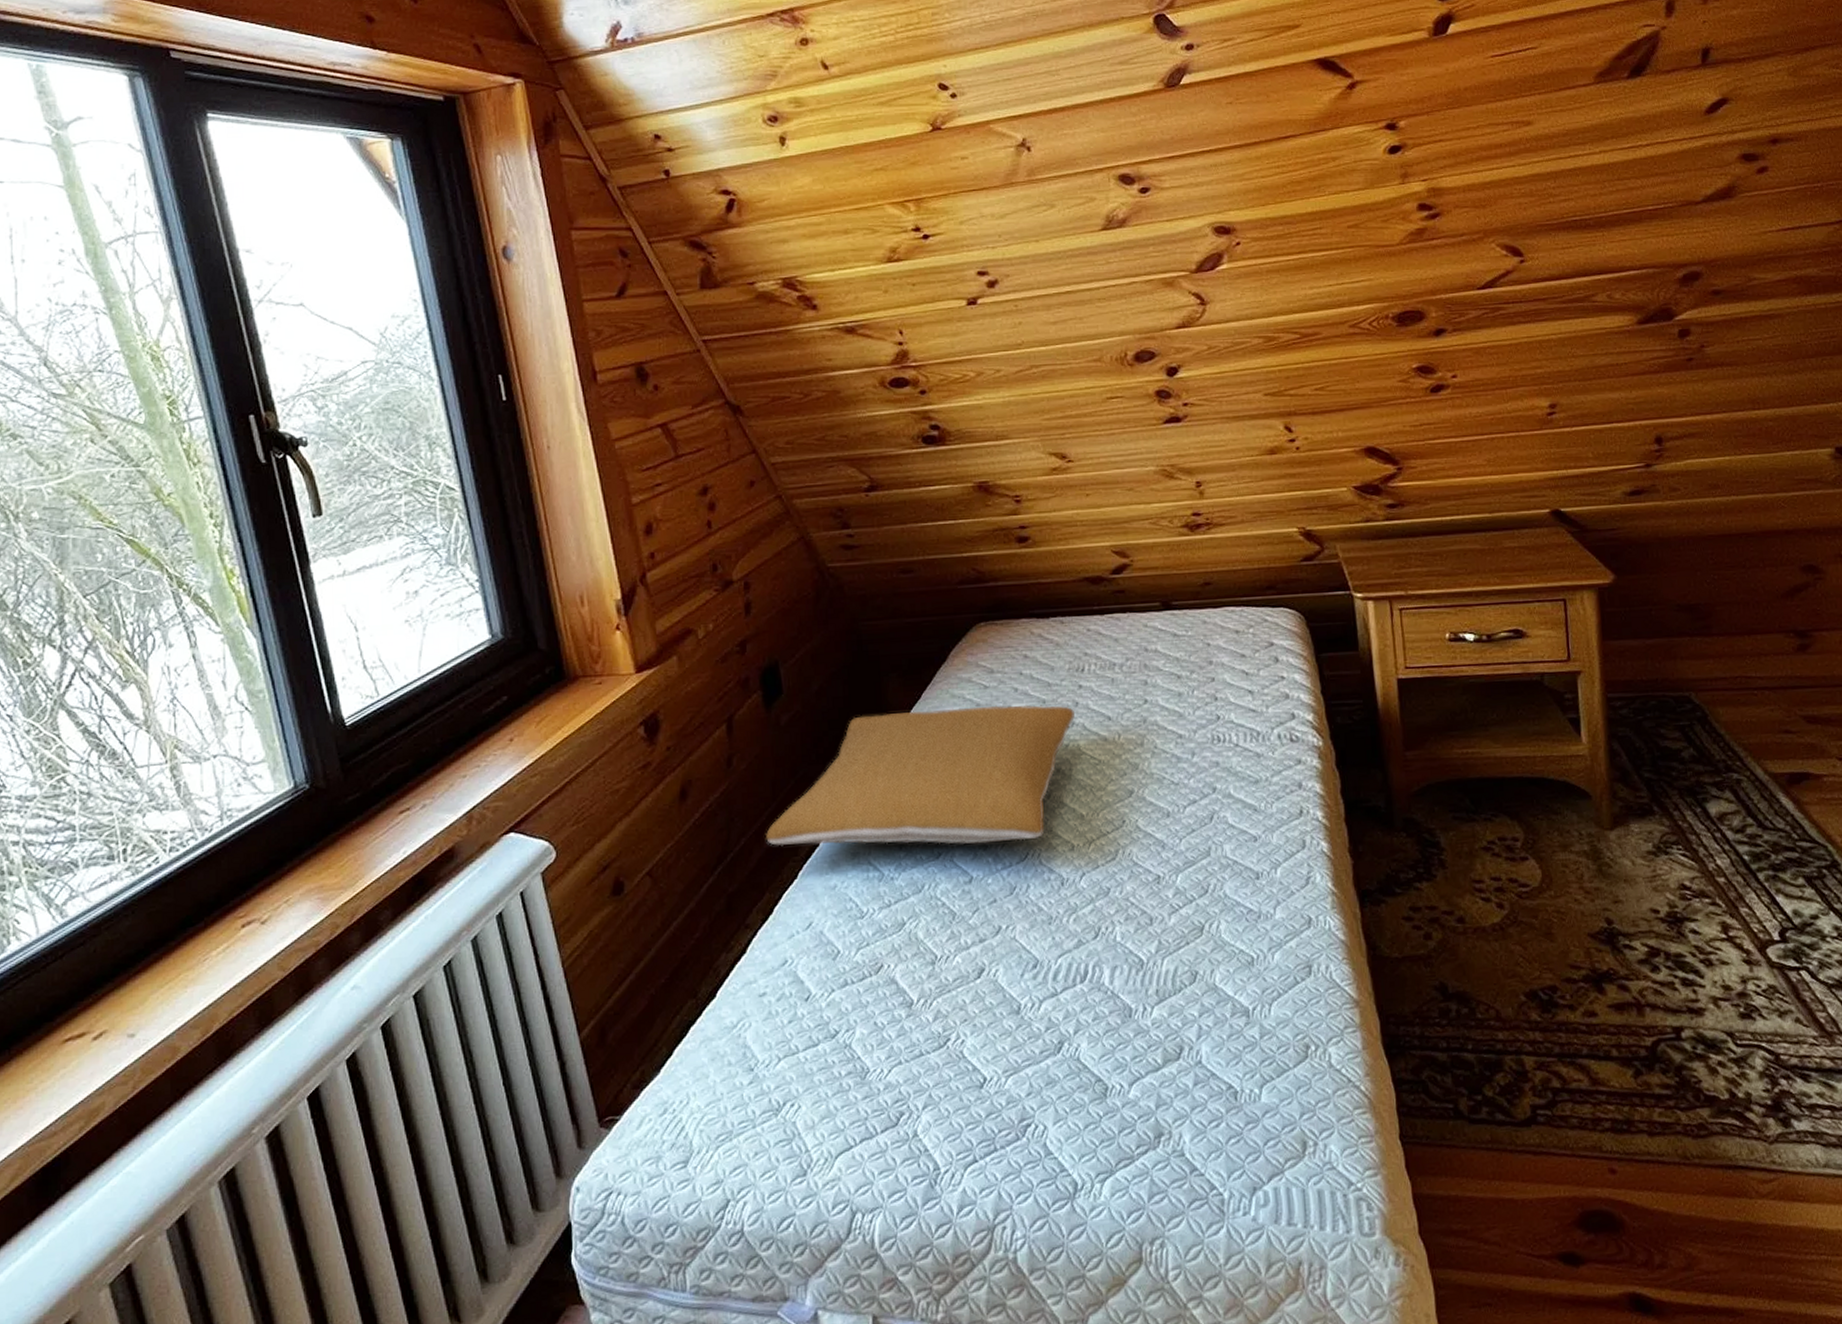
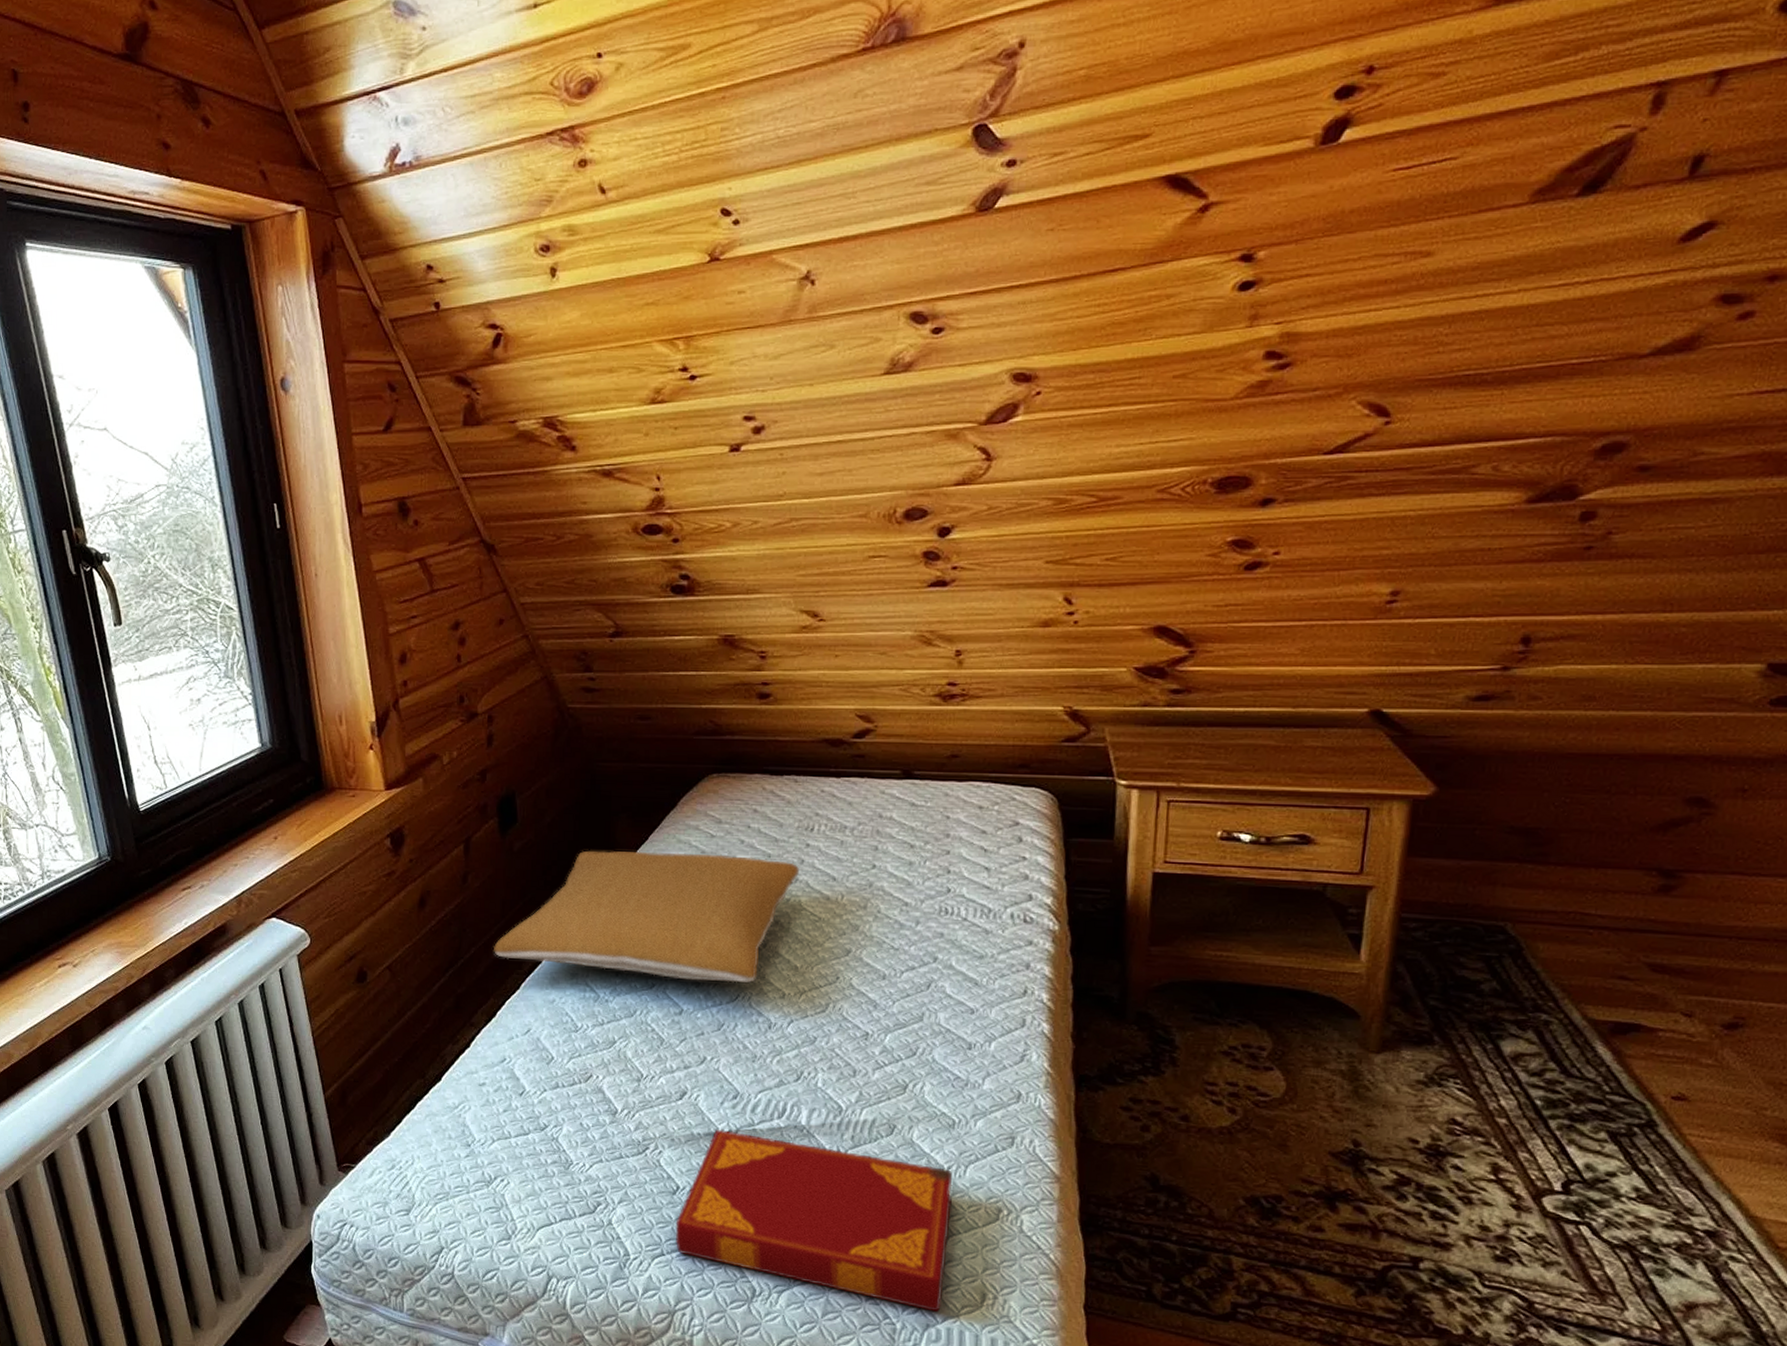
hardback book: none [986,1004,1265,1173] -> present [675,1129,953,1312]

